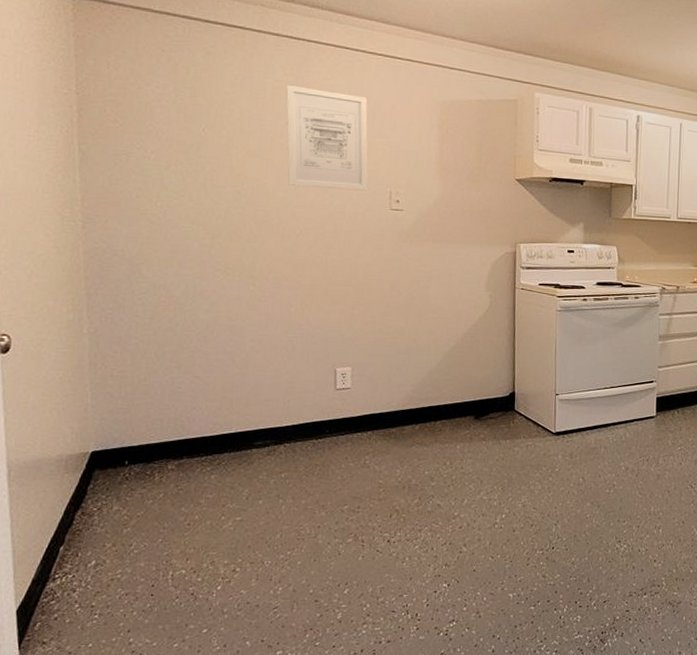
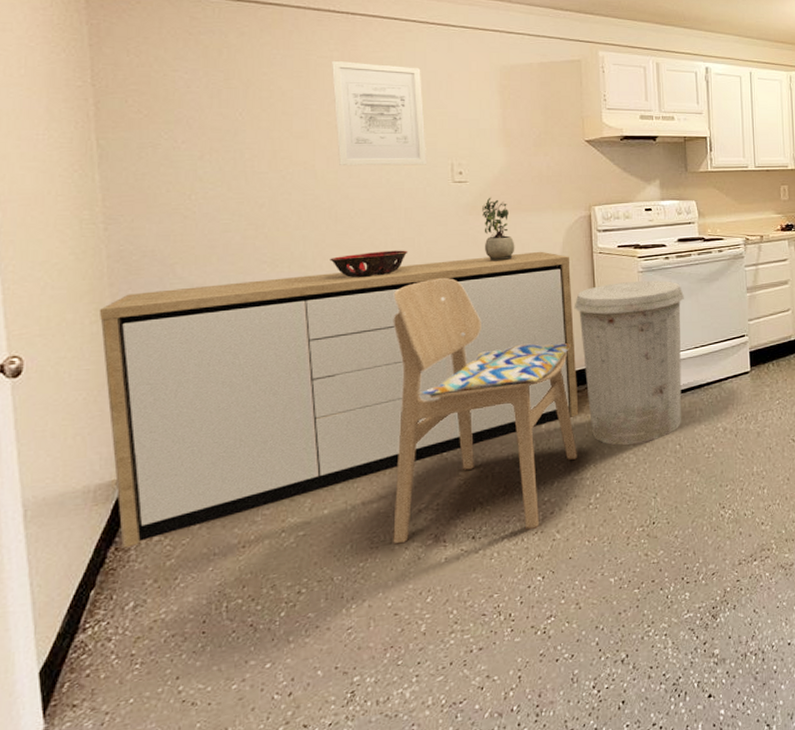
sideboard: none [75,282,494,513] -> present [99,251,579,548]
decorative bowl: none [275,269,346,292] -> present [330,250,408,277]
dining chair: none [317,299,489,540] -> present [393,278,577,545]
potted plant: none [415,226,444,289] -> present [482,197,515,261]
trash can: none [494,319,598,474] -> present [574,280,684,446]

